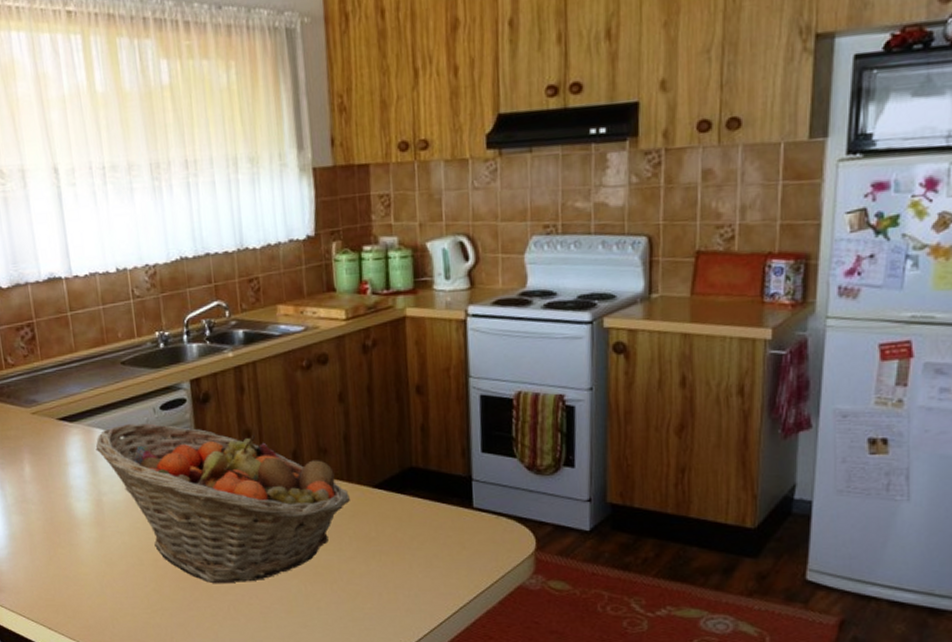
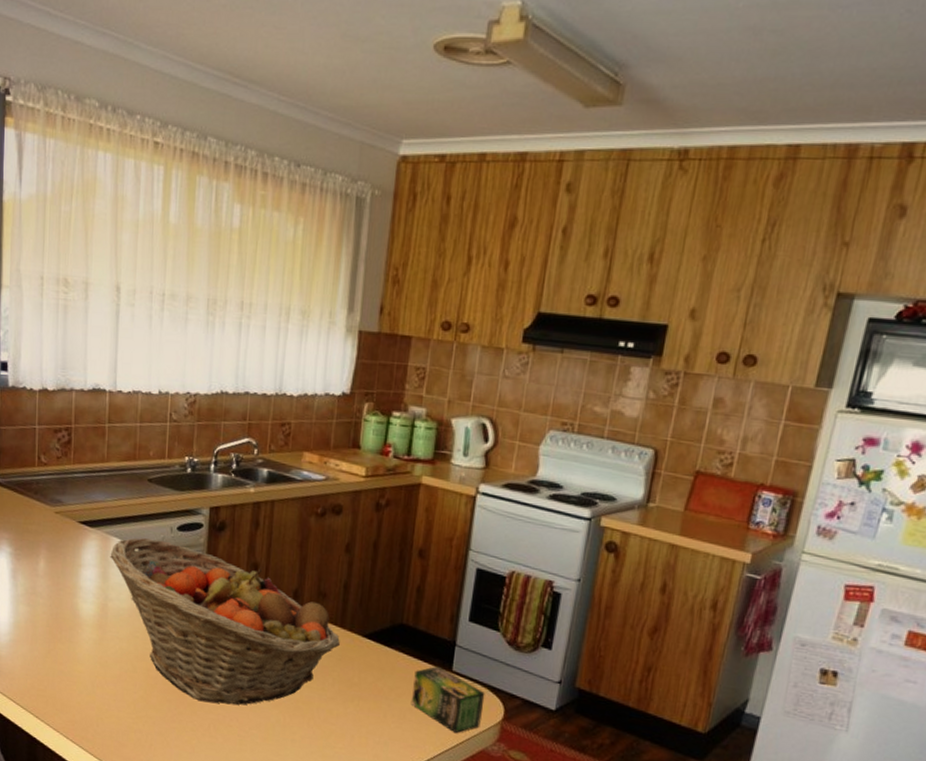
tea box: none [434,505,513,573] -> present [410,666,485,734]

